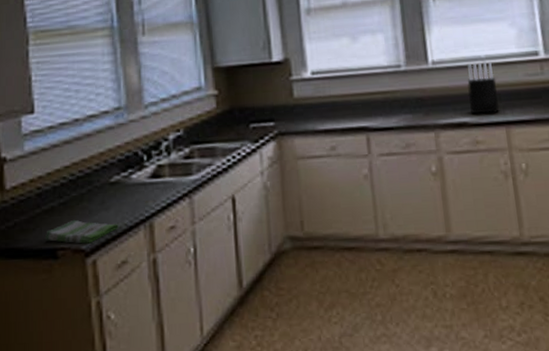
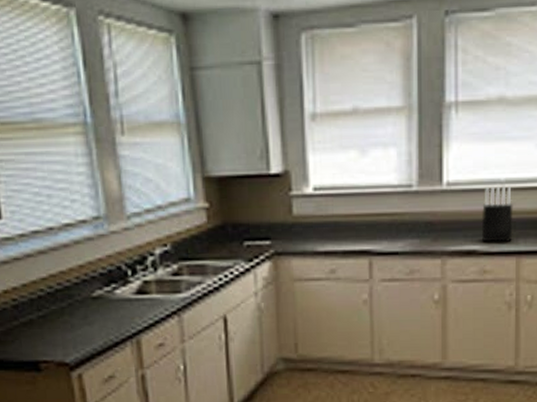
dish towel: present [44,220,118,244] -> none [25,334,104,358]

